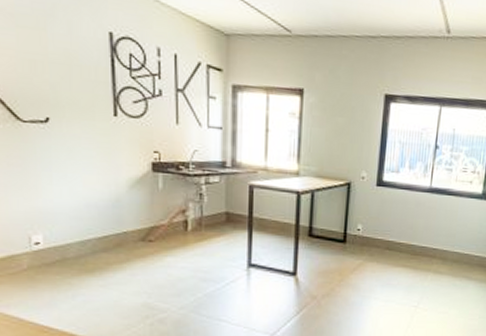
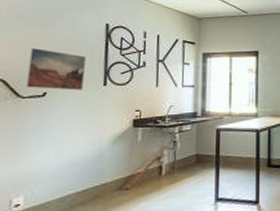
wall art: none [23,58,90,119] -> present [26,48,86,90]

